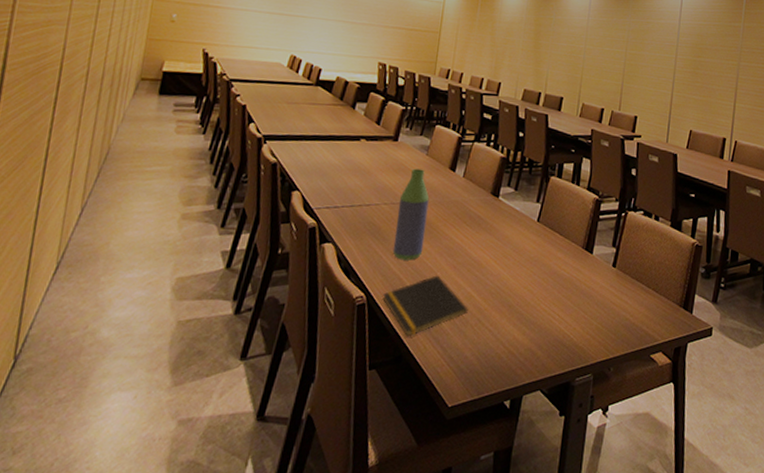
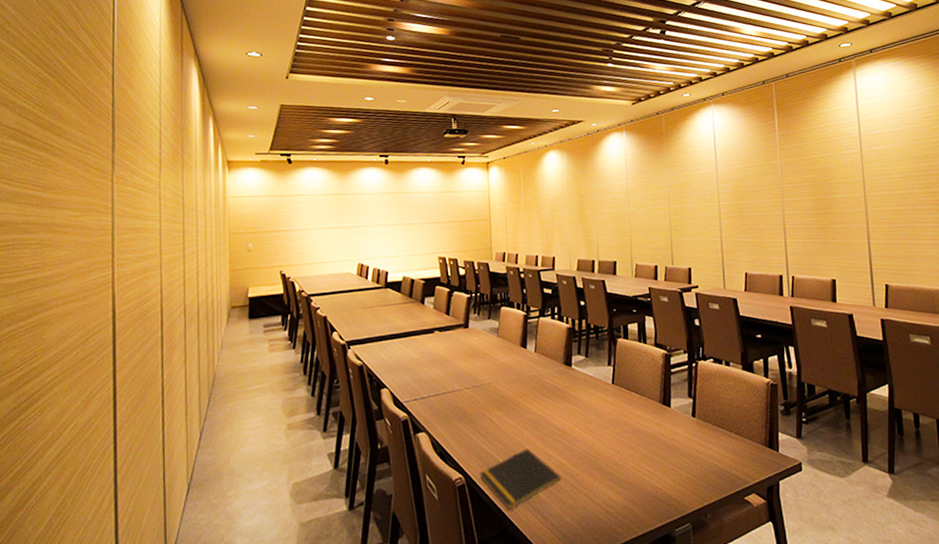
bottle: present [392,168,430,261] -> none [479,350,510,439]

